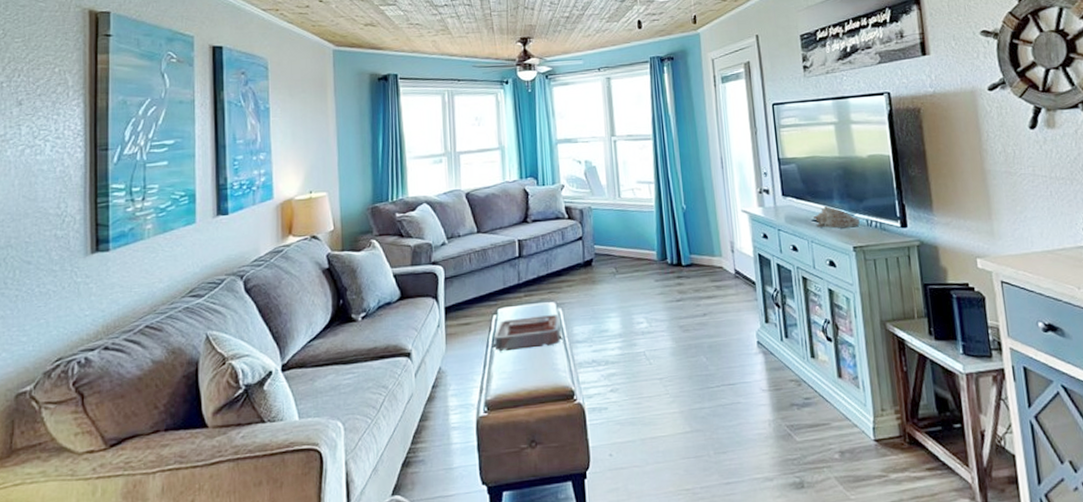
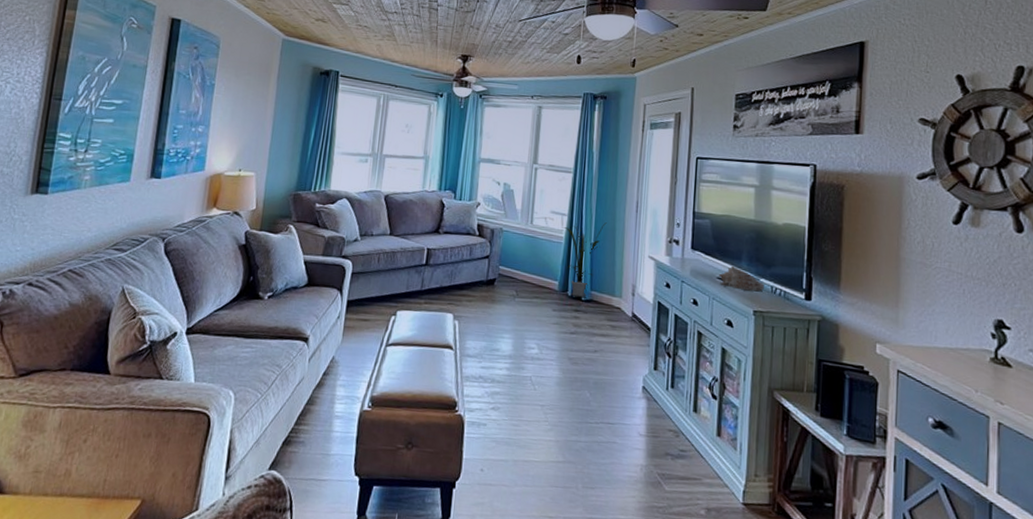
decorative tray: present [493,313,561,351] -> none [388,322,455,355]
house plant: none [653,183,695,264] -> present [564,222,607,298]

